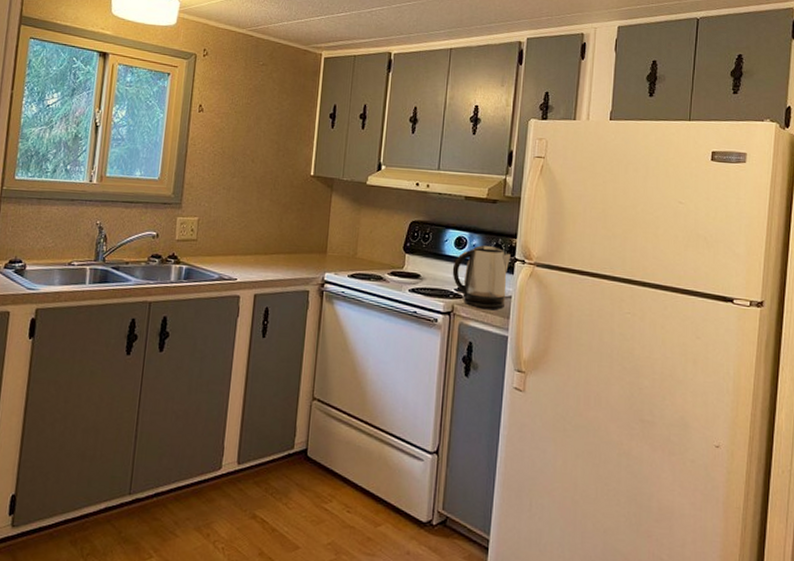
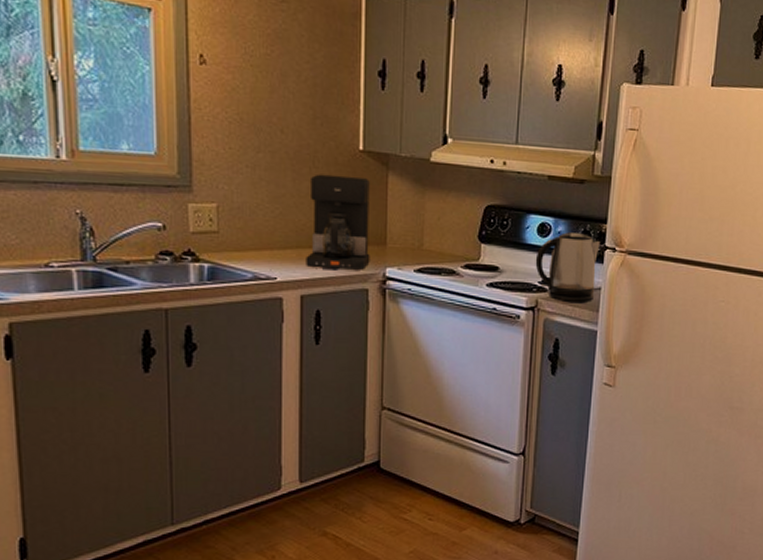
coffee maker: none [261,194,317,275] -> present [306,174,370,271]

